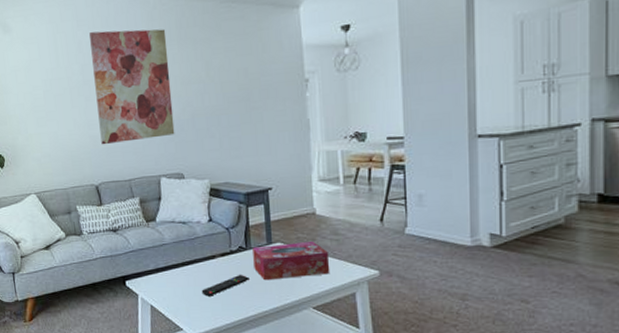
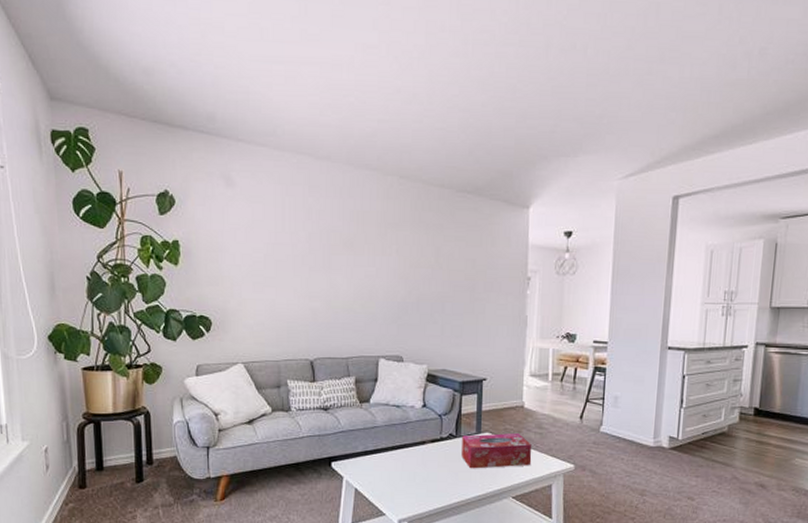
wall art: present [89,29,175,145] -> none [321,201,400,319]
remote control: present [201,274,249,296] -> none [408,461,456,482]

